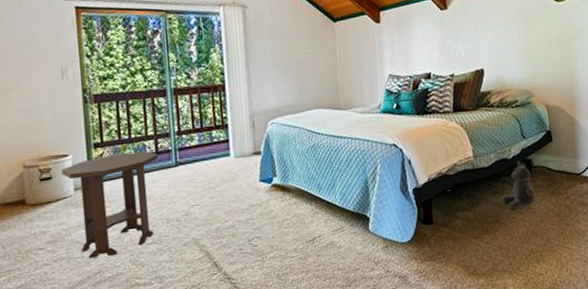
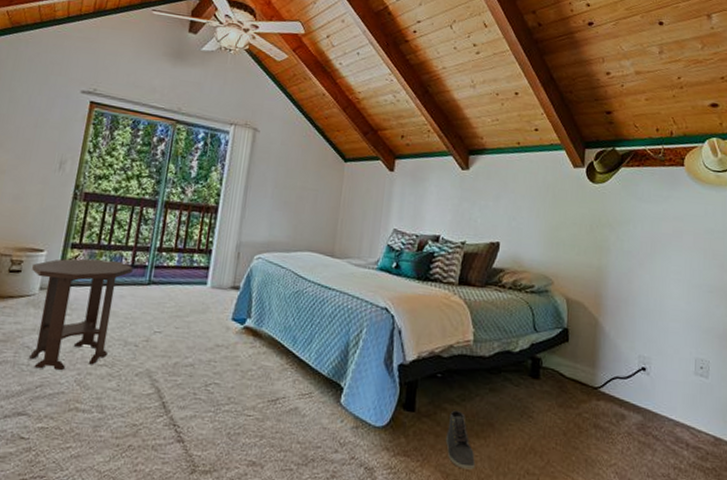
sneaker: none [462,215,489,261] -> present [445,410,475,470]
teddy bear: present [501,161,535,210] -> none [499,357,540,415]

